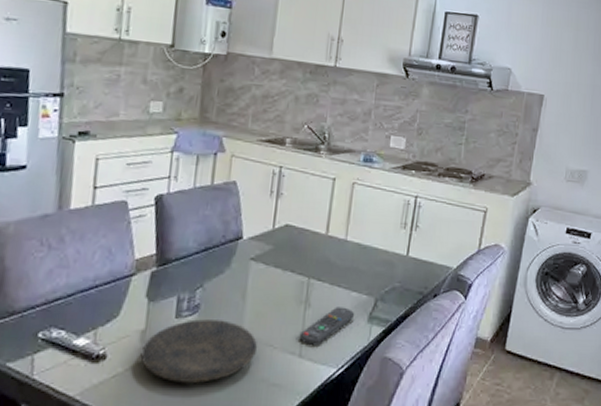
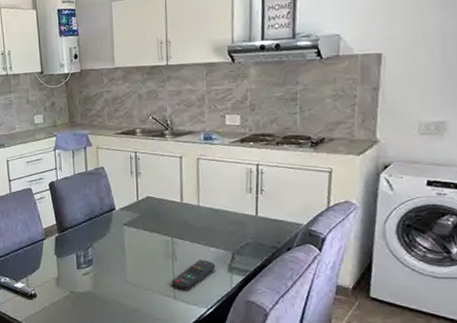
plate: present [140,319,258,383] -> none [58,270,140,316]

